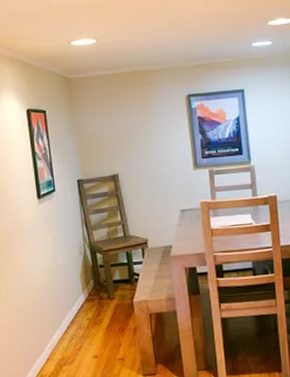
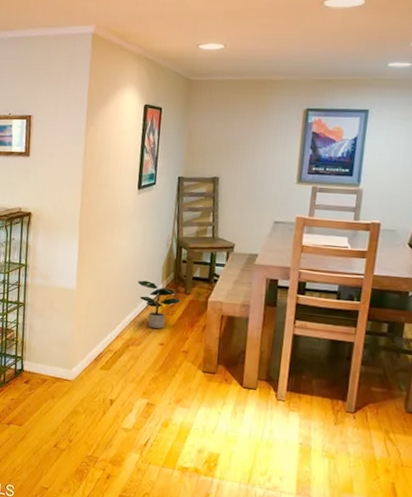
potted plant: none [57,293,106,342] -> present [137,280,181,329]

